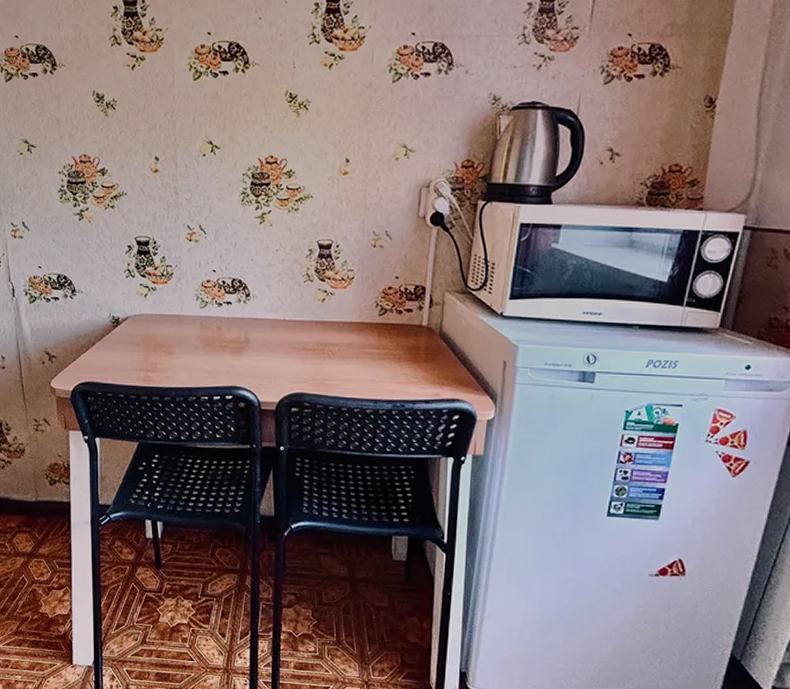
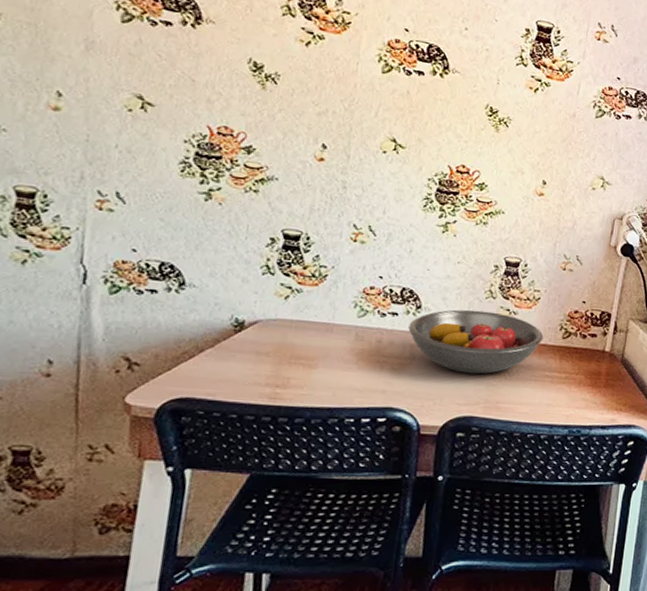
fruit bowl: none [241,294,361,354] -> present [408,309,544,374]

